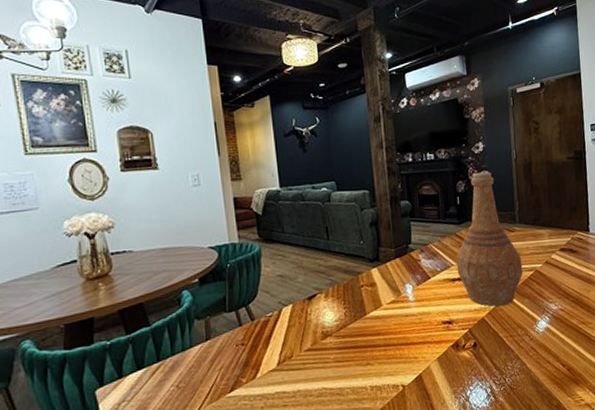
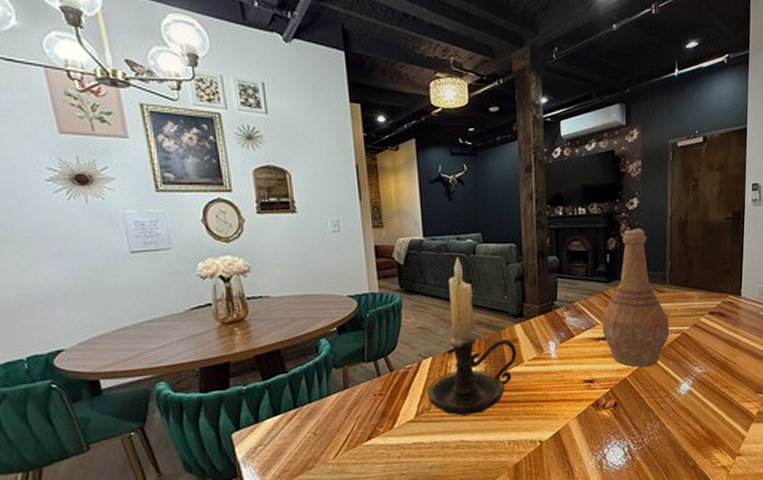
candle holder: none [287,206,375,363] -> present [426,258,517,416]

